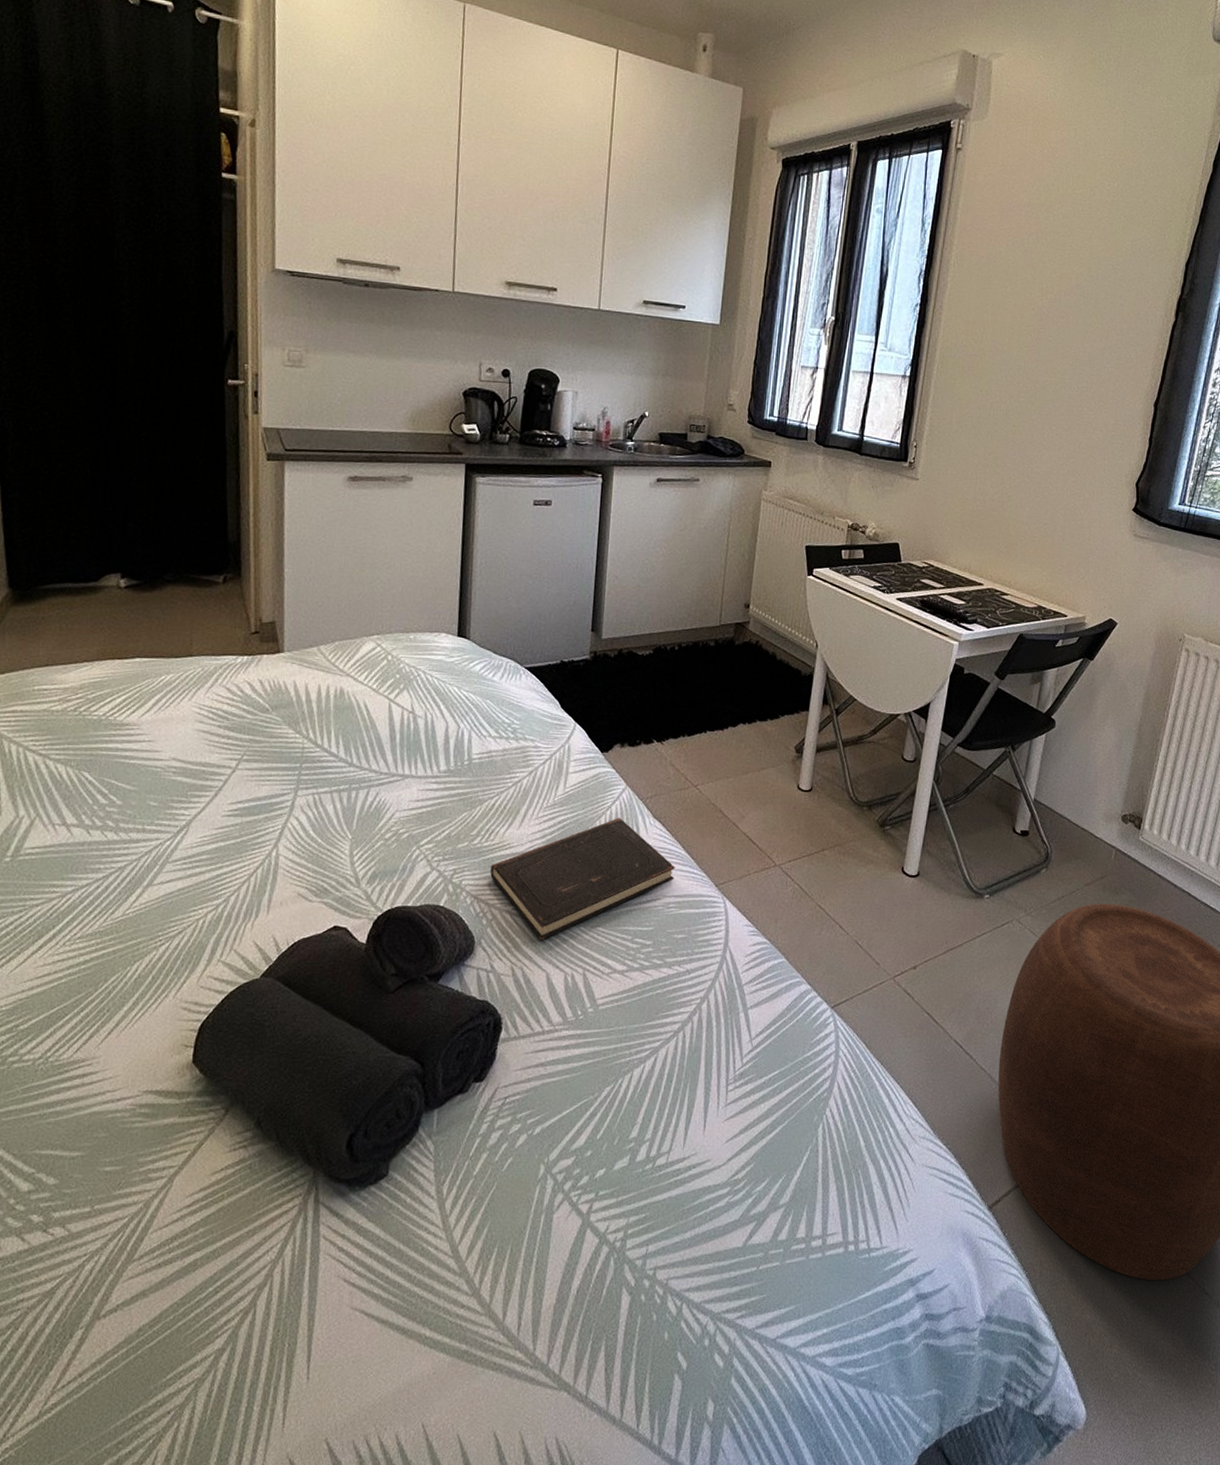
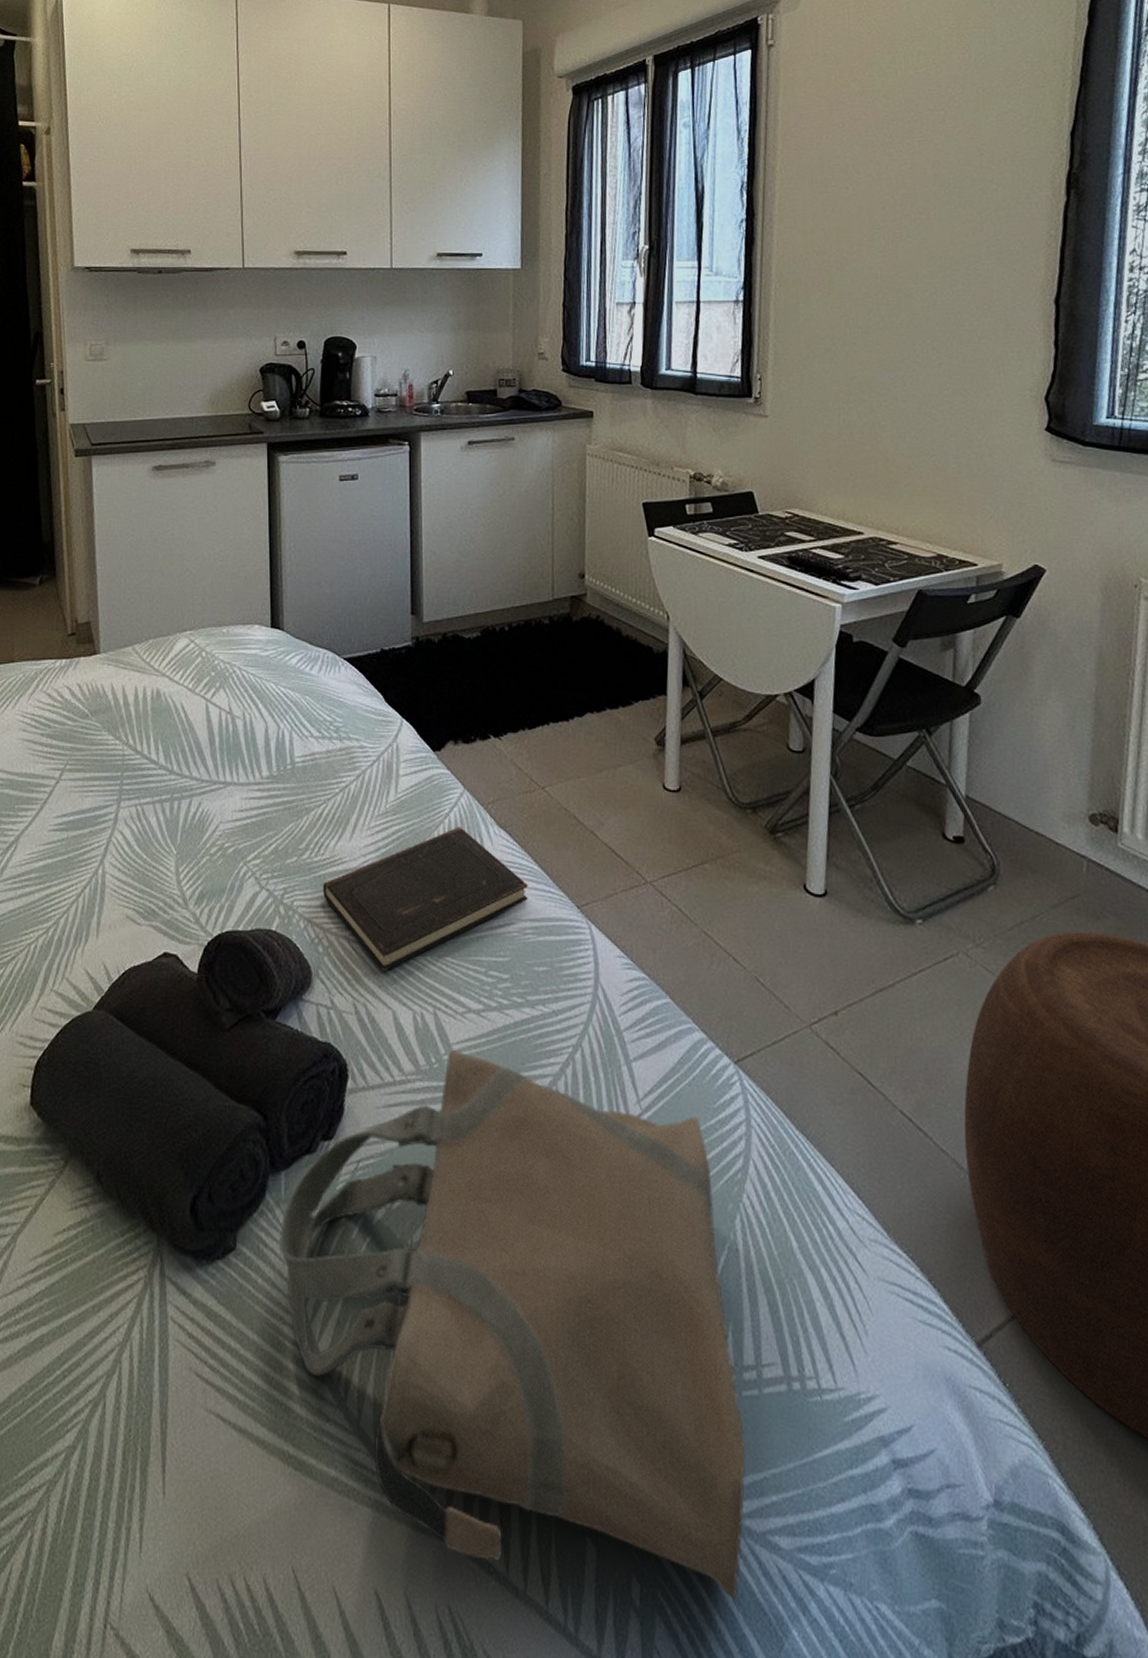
tote bag: none [428,1003,808,1405] -> present [279,1049,746,1598]

